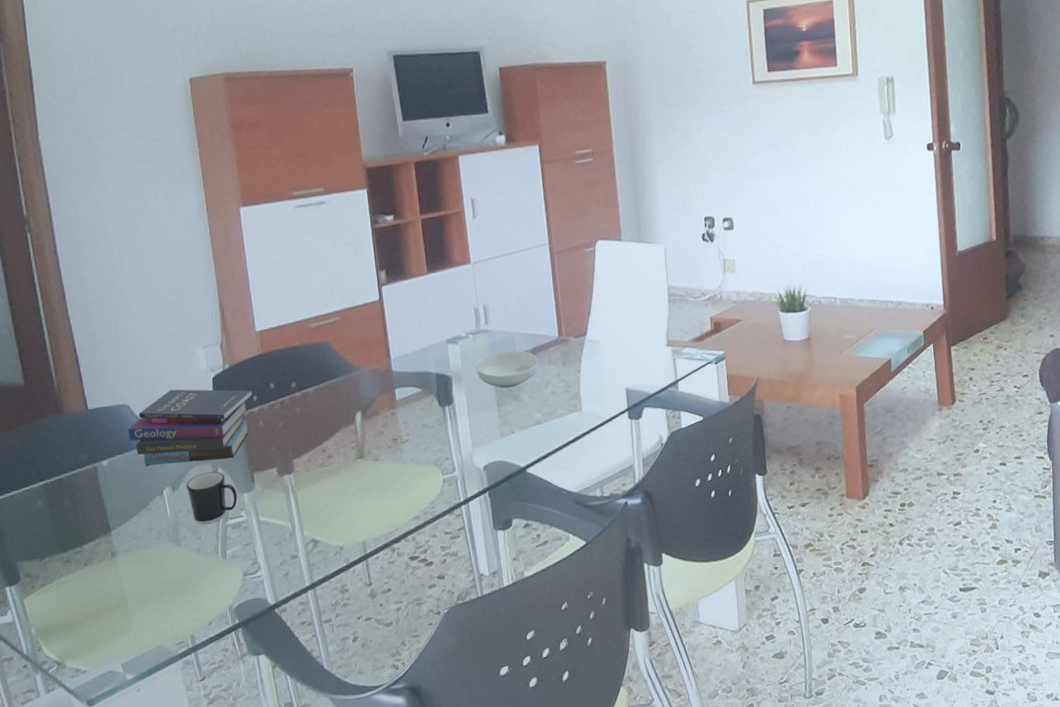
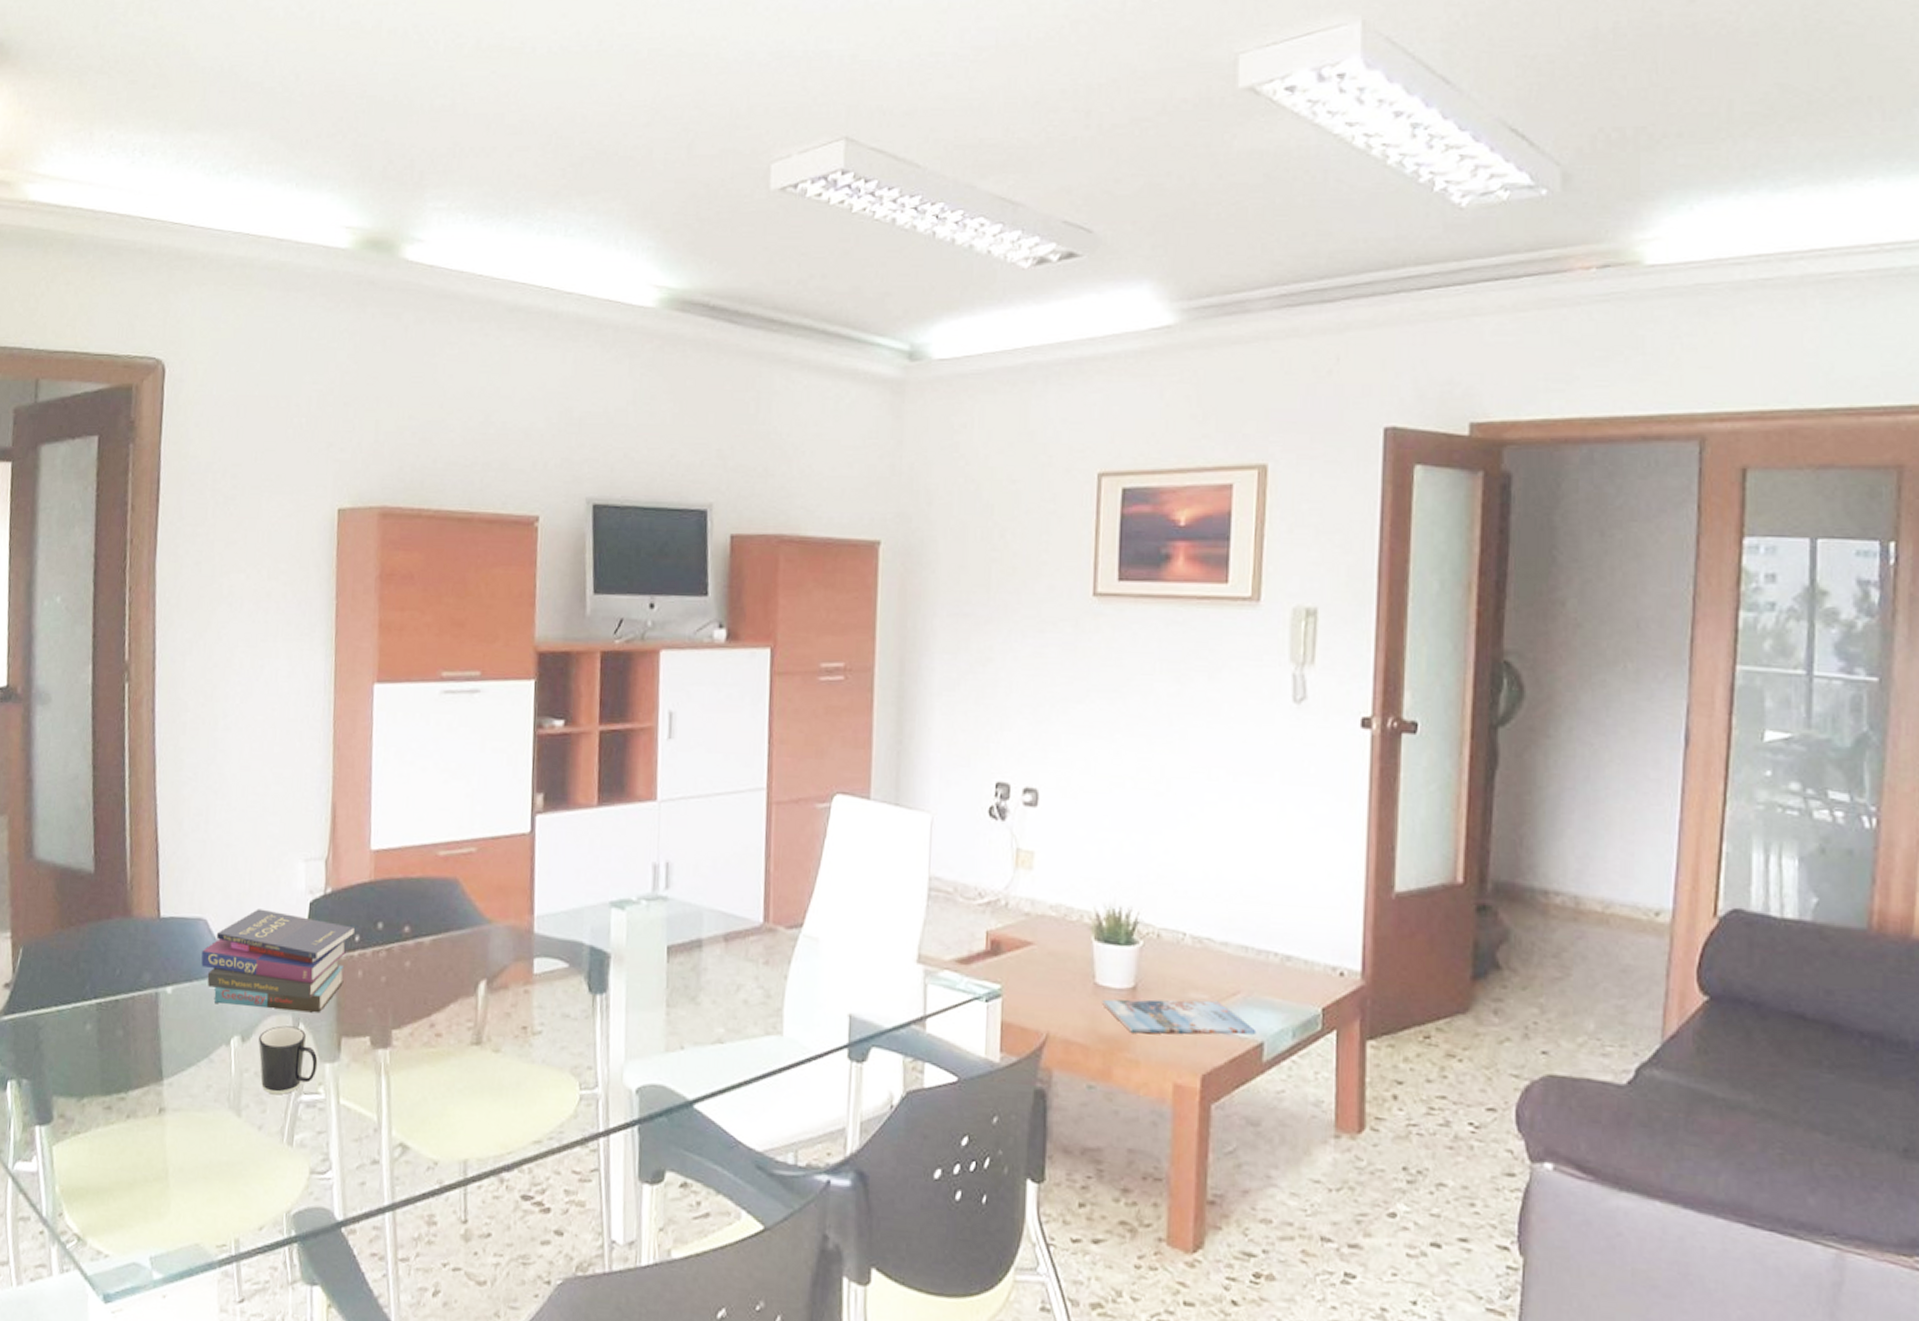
bowl: present [474,350,538,388] -> none [642,929,730,984]
magazine: none [789,338,886,368] -> present [1102,999,1257,1035]

